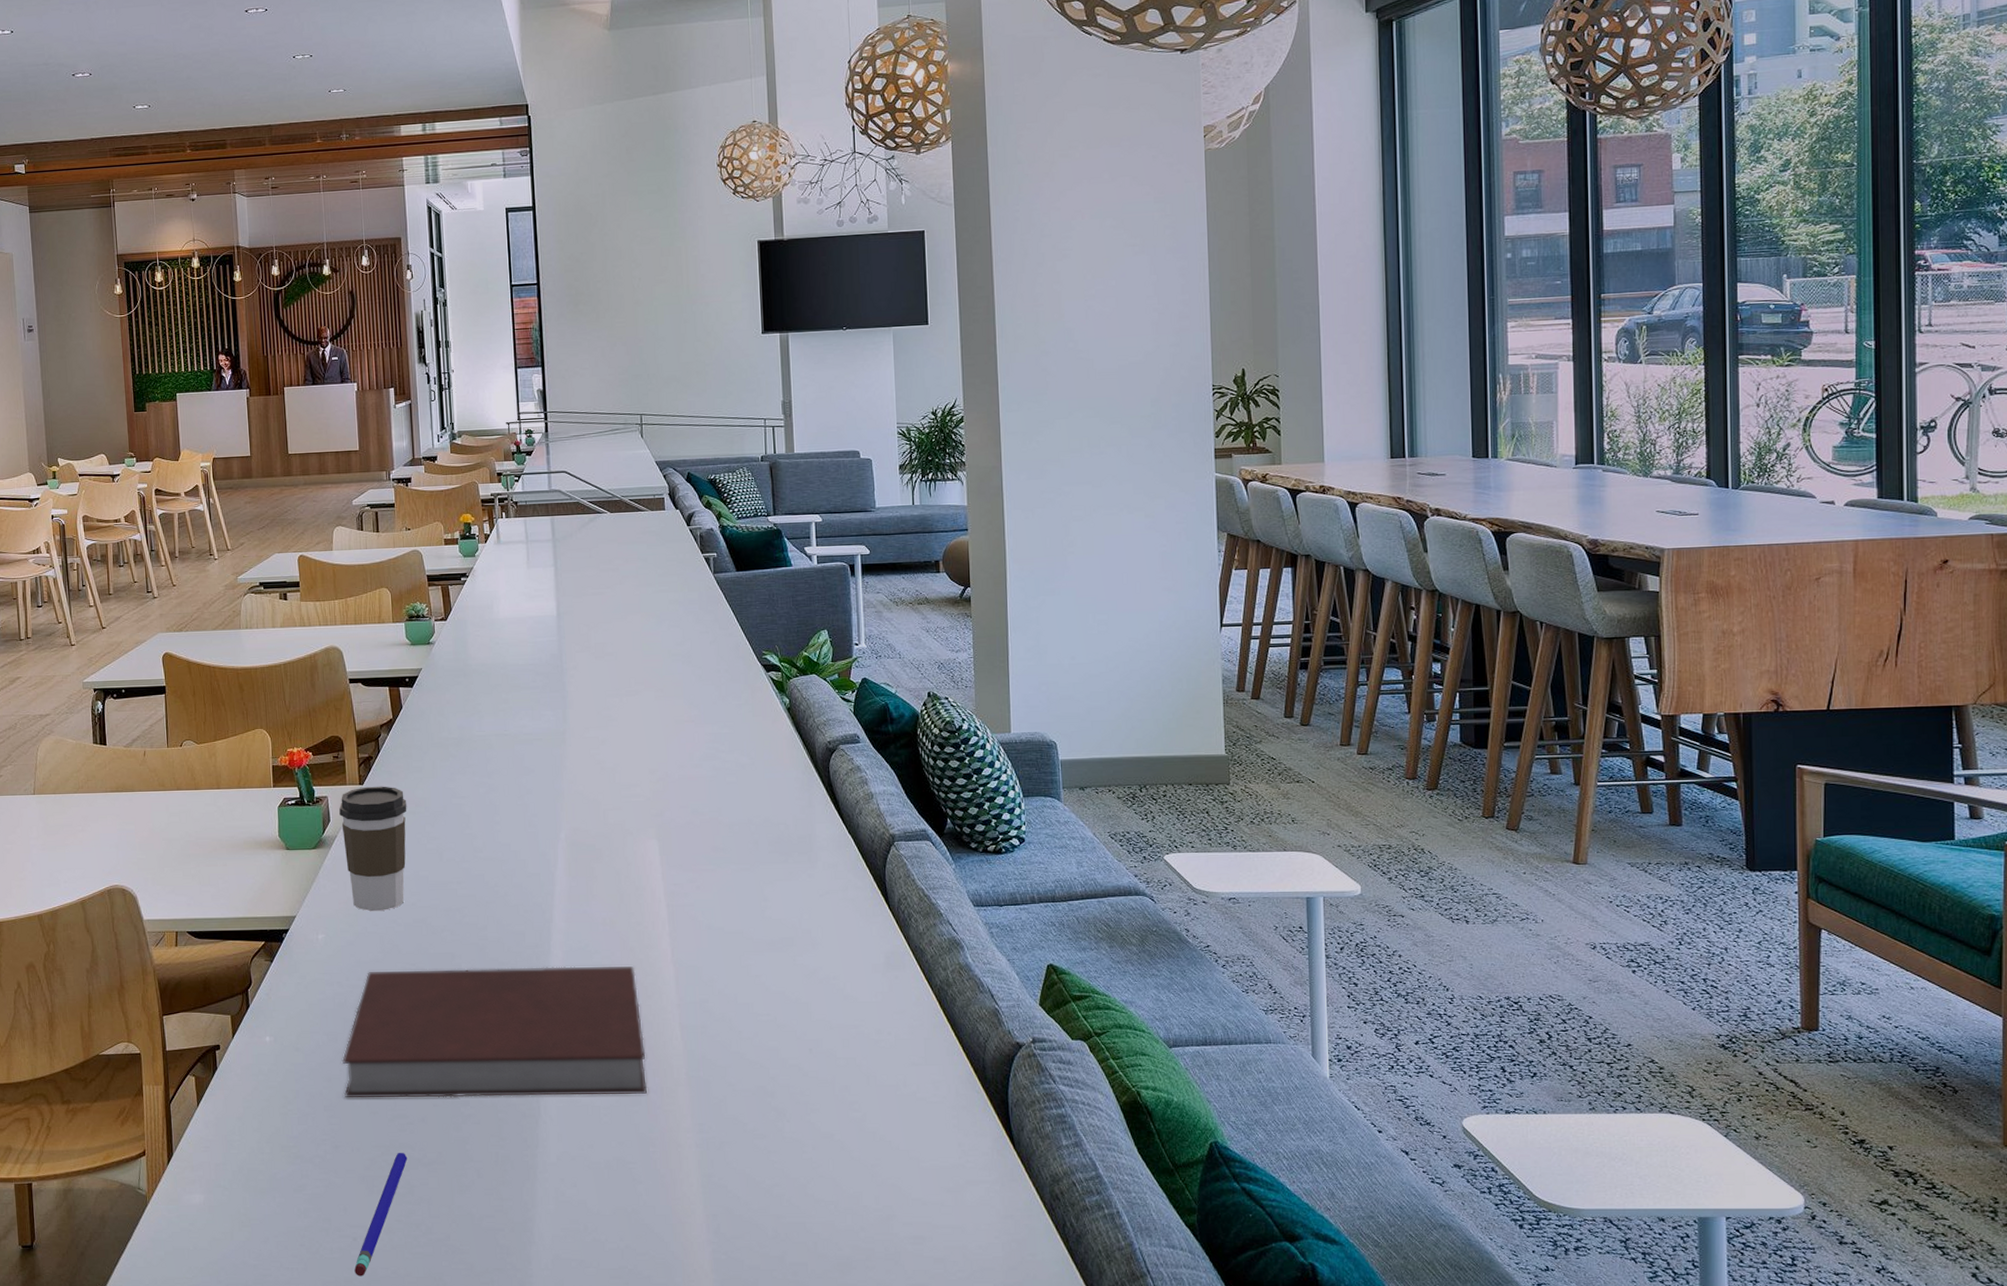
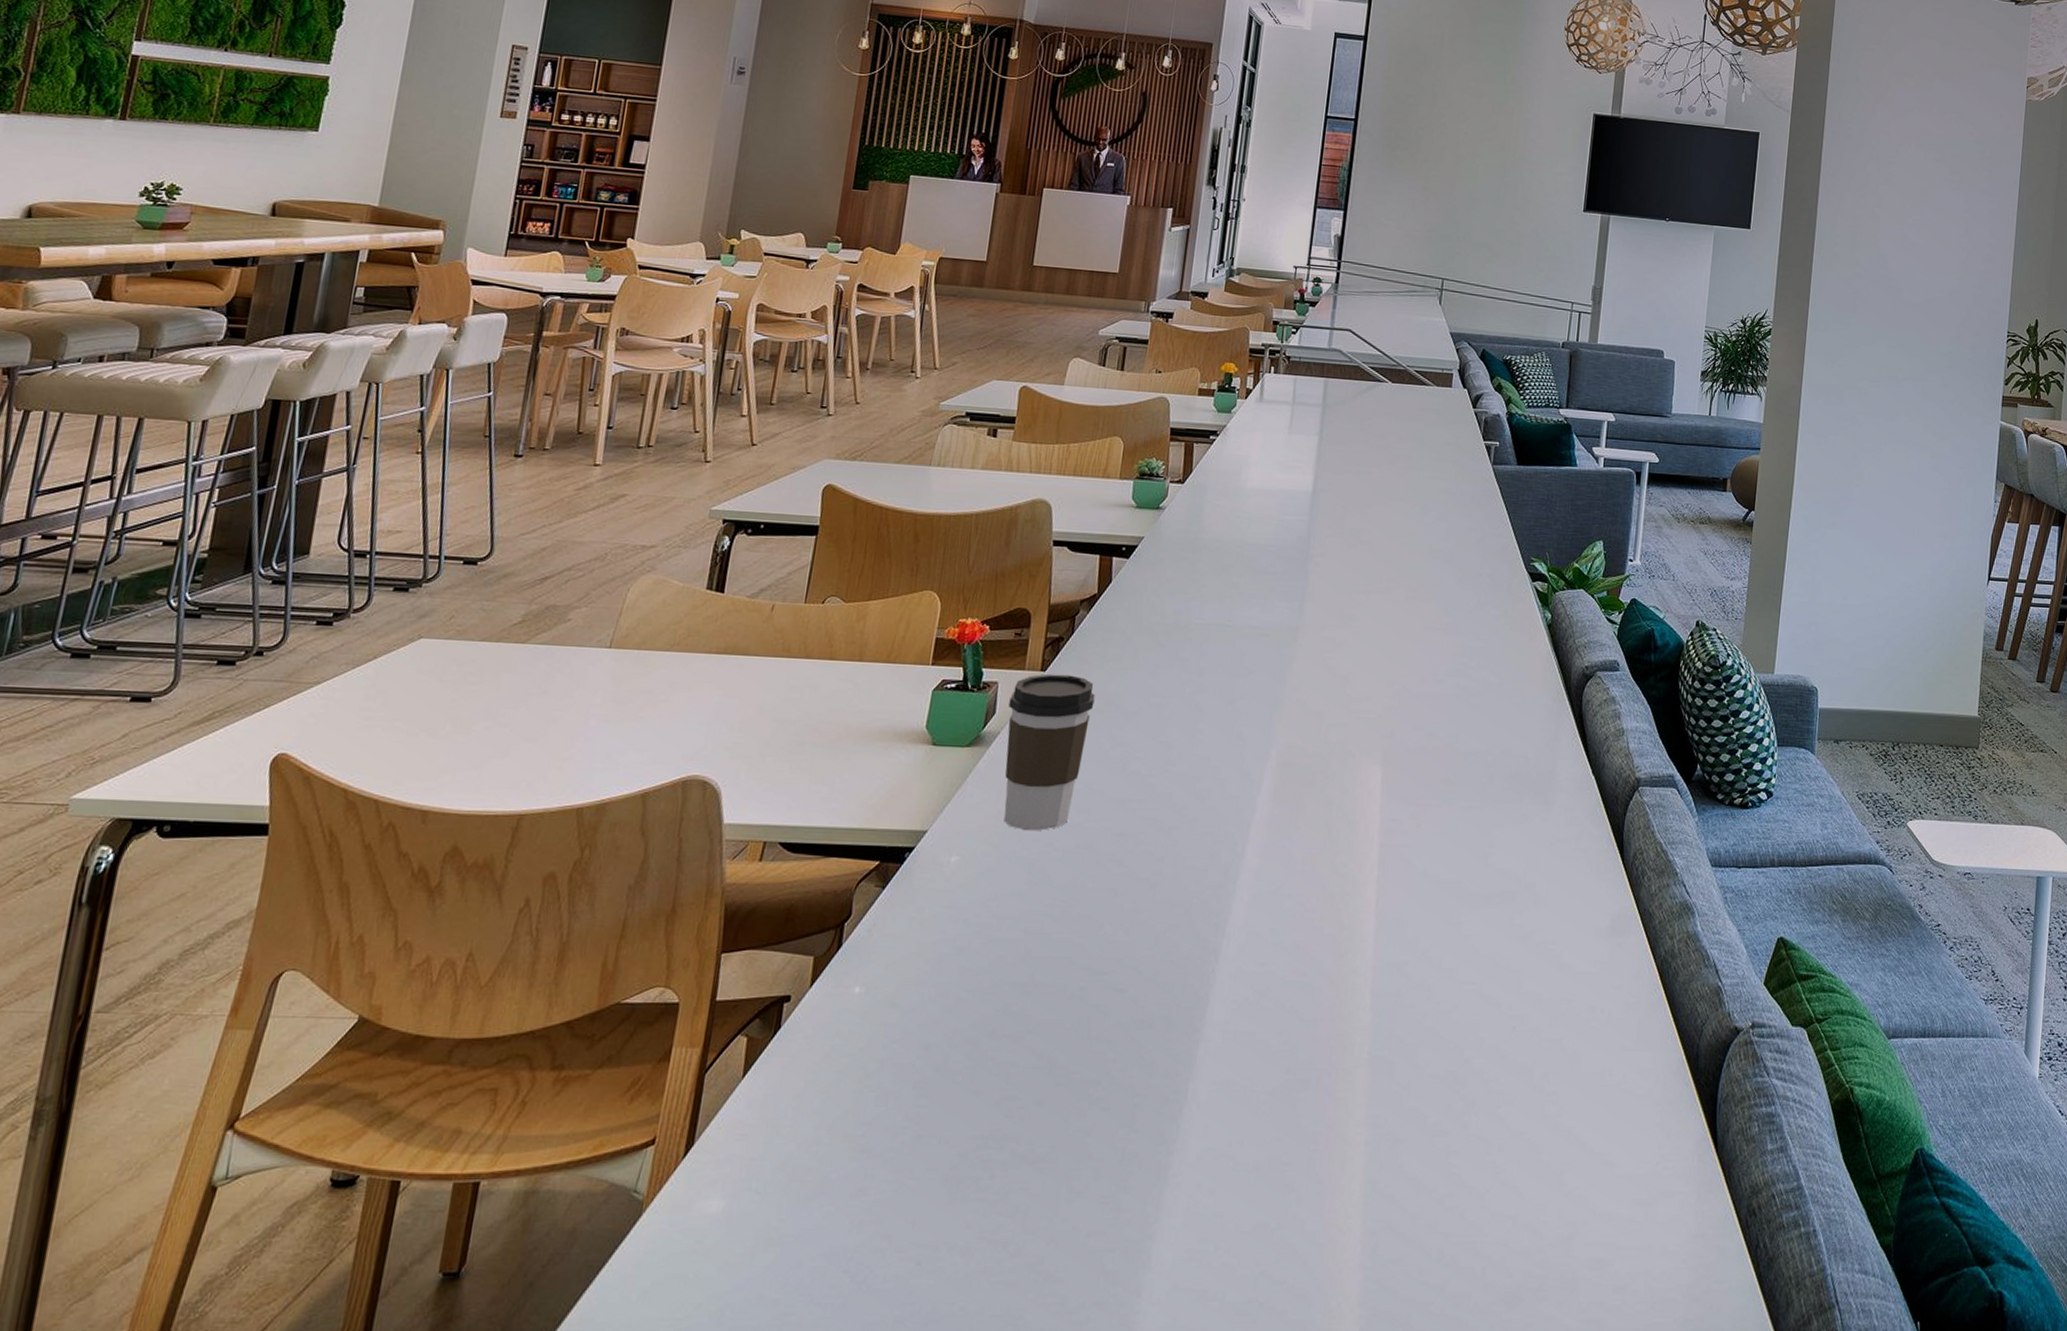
notebook: present [341,966,648,1098] -> none [943,908,1331,1076]
pen: present [354,1153,408,1276] -> none [909,1147,1009,1315]

